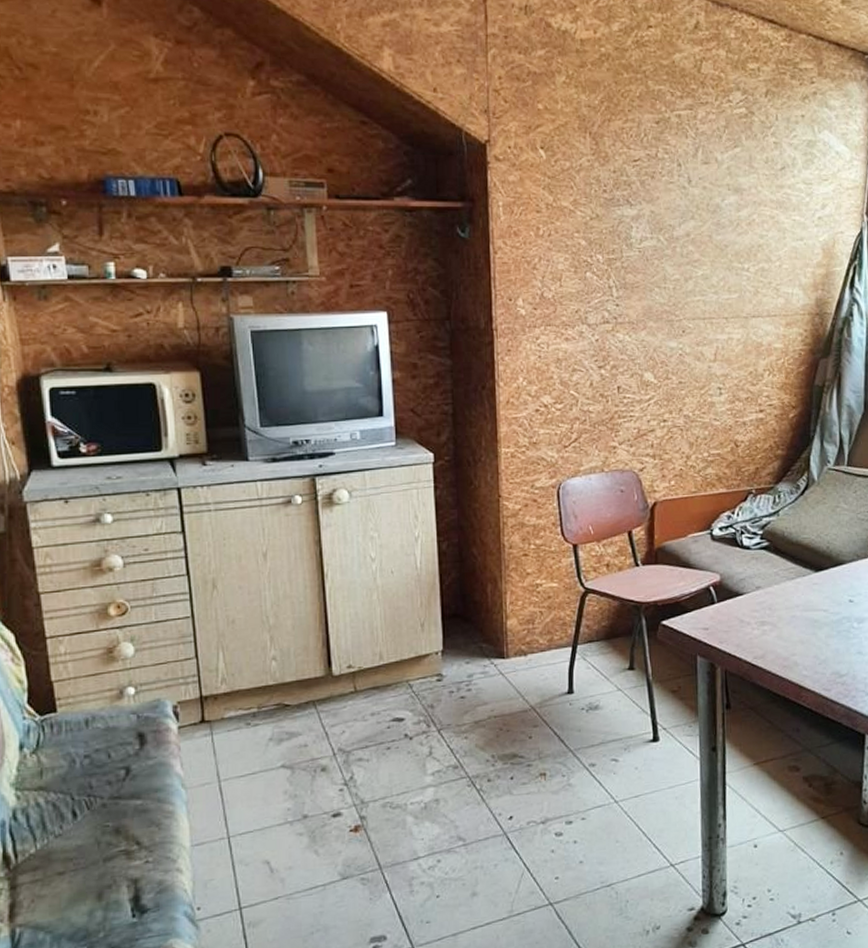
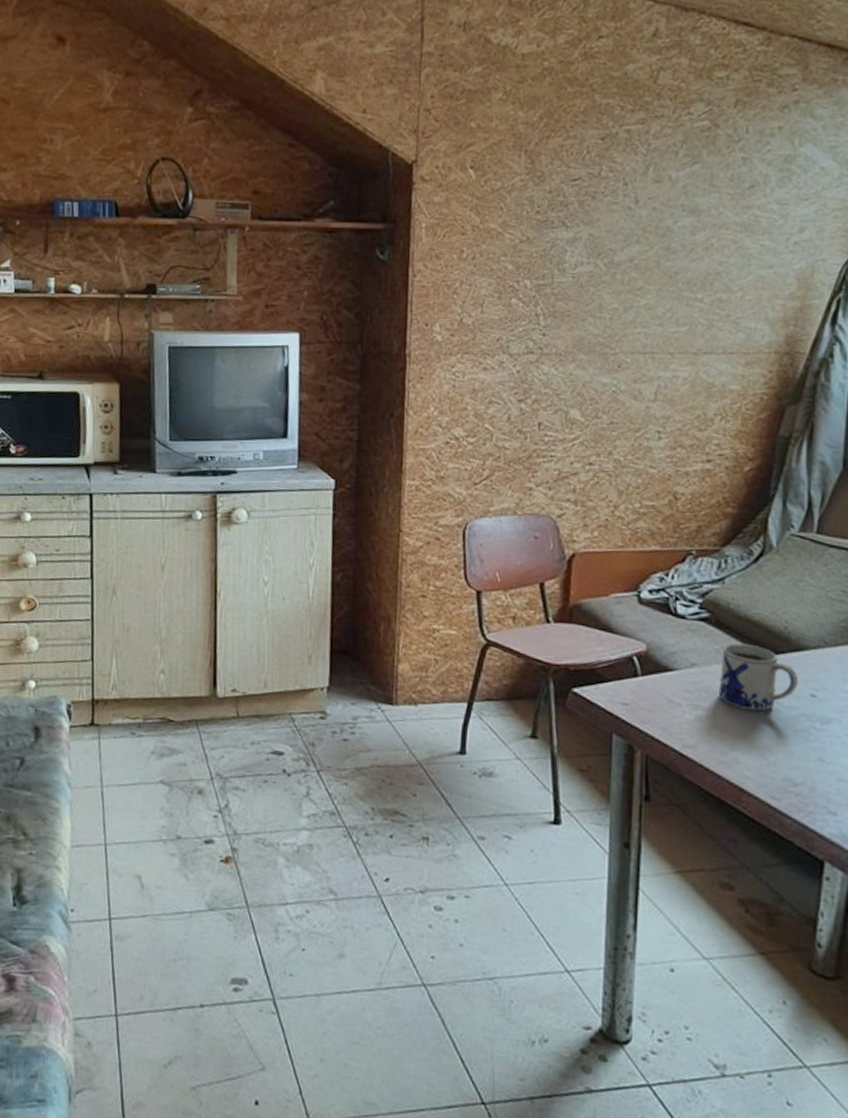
mug: none [779,564,839,621] -> present [718,643,798,712]

